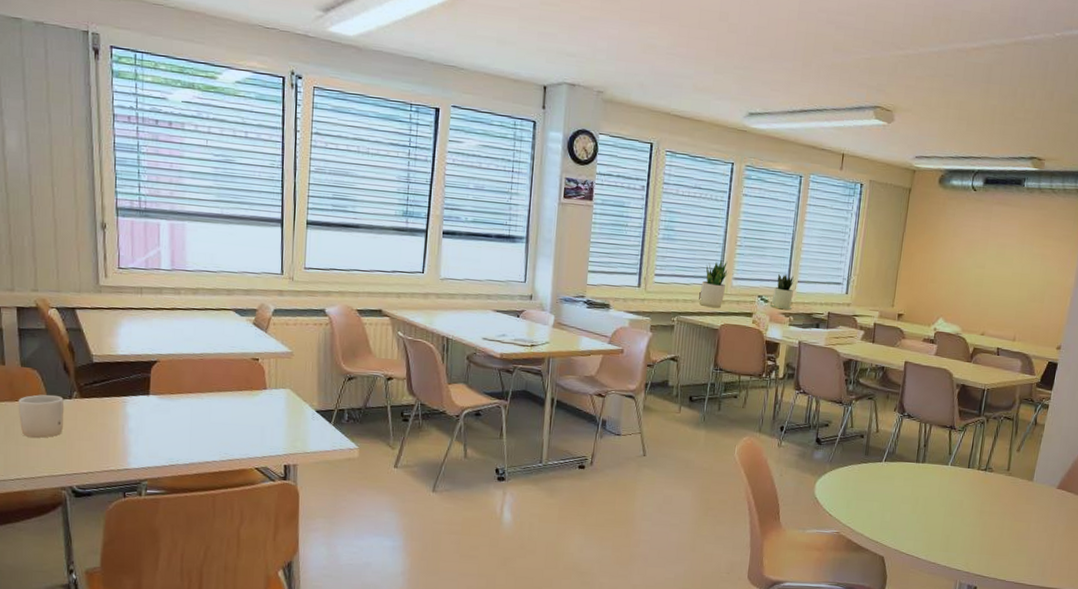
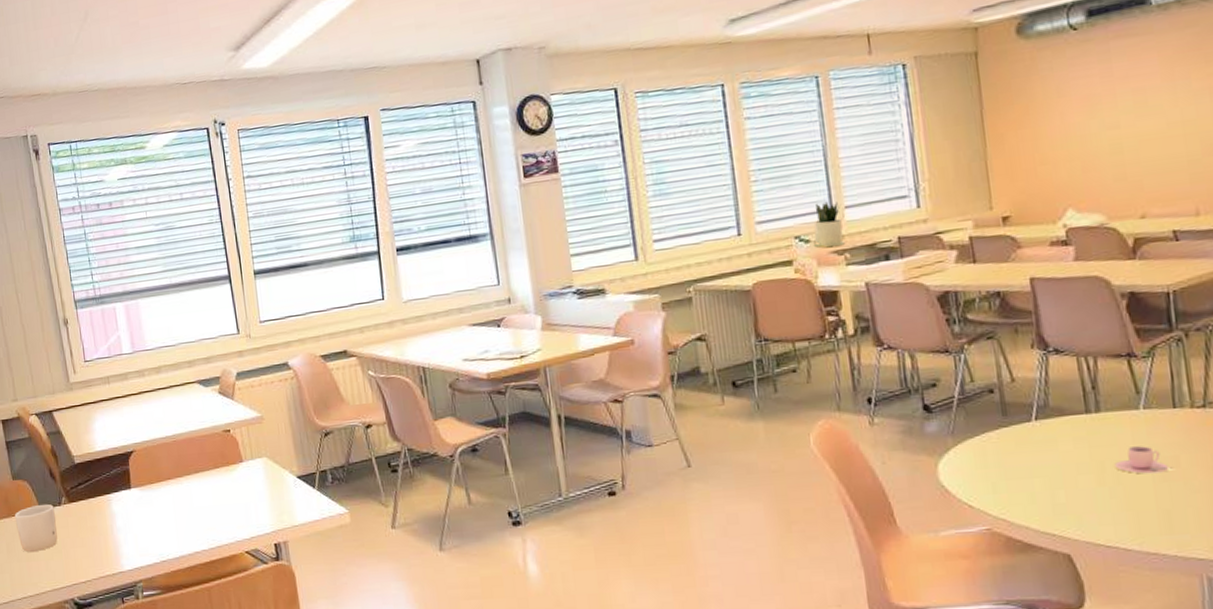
planter: present [699,260,728,309] -> none [715,203,749,267]
teacup: none [924,490,959,510] -> present [1114,446,1176,474]

